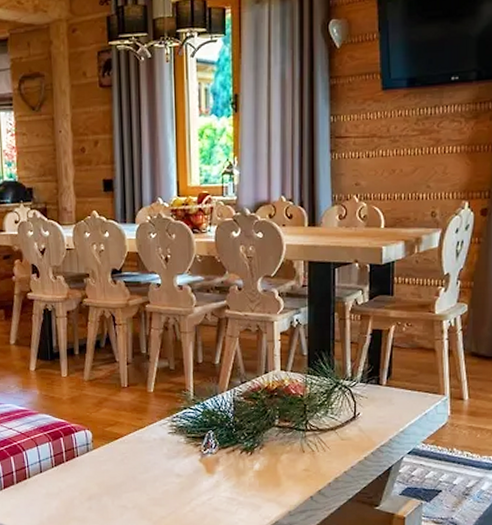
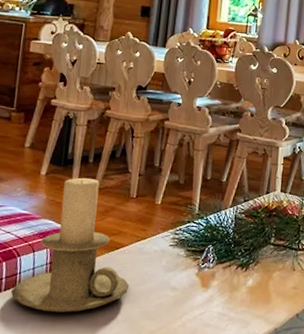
candle holder: none [22,370,134,502] -> present [10,177,130,313]

